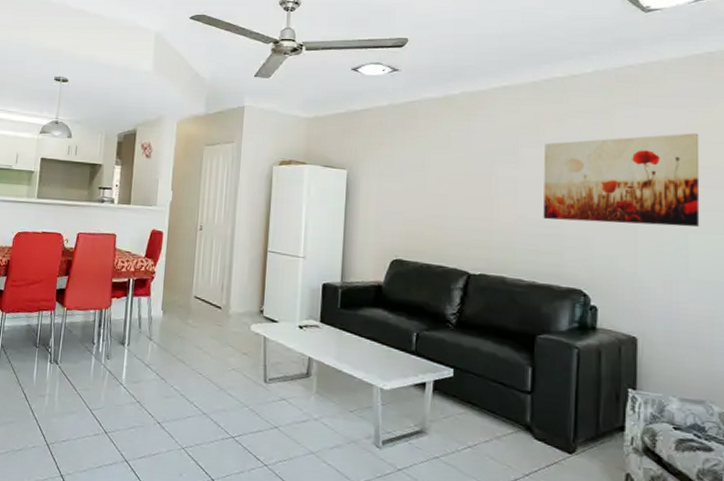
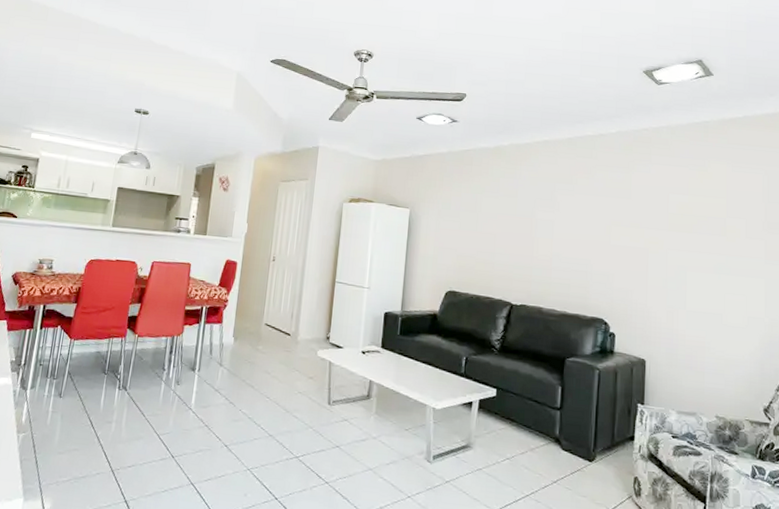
wall art: present [543,133,700,227] -> none [574,187,697,267]

